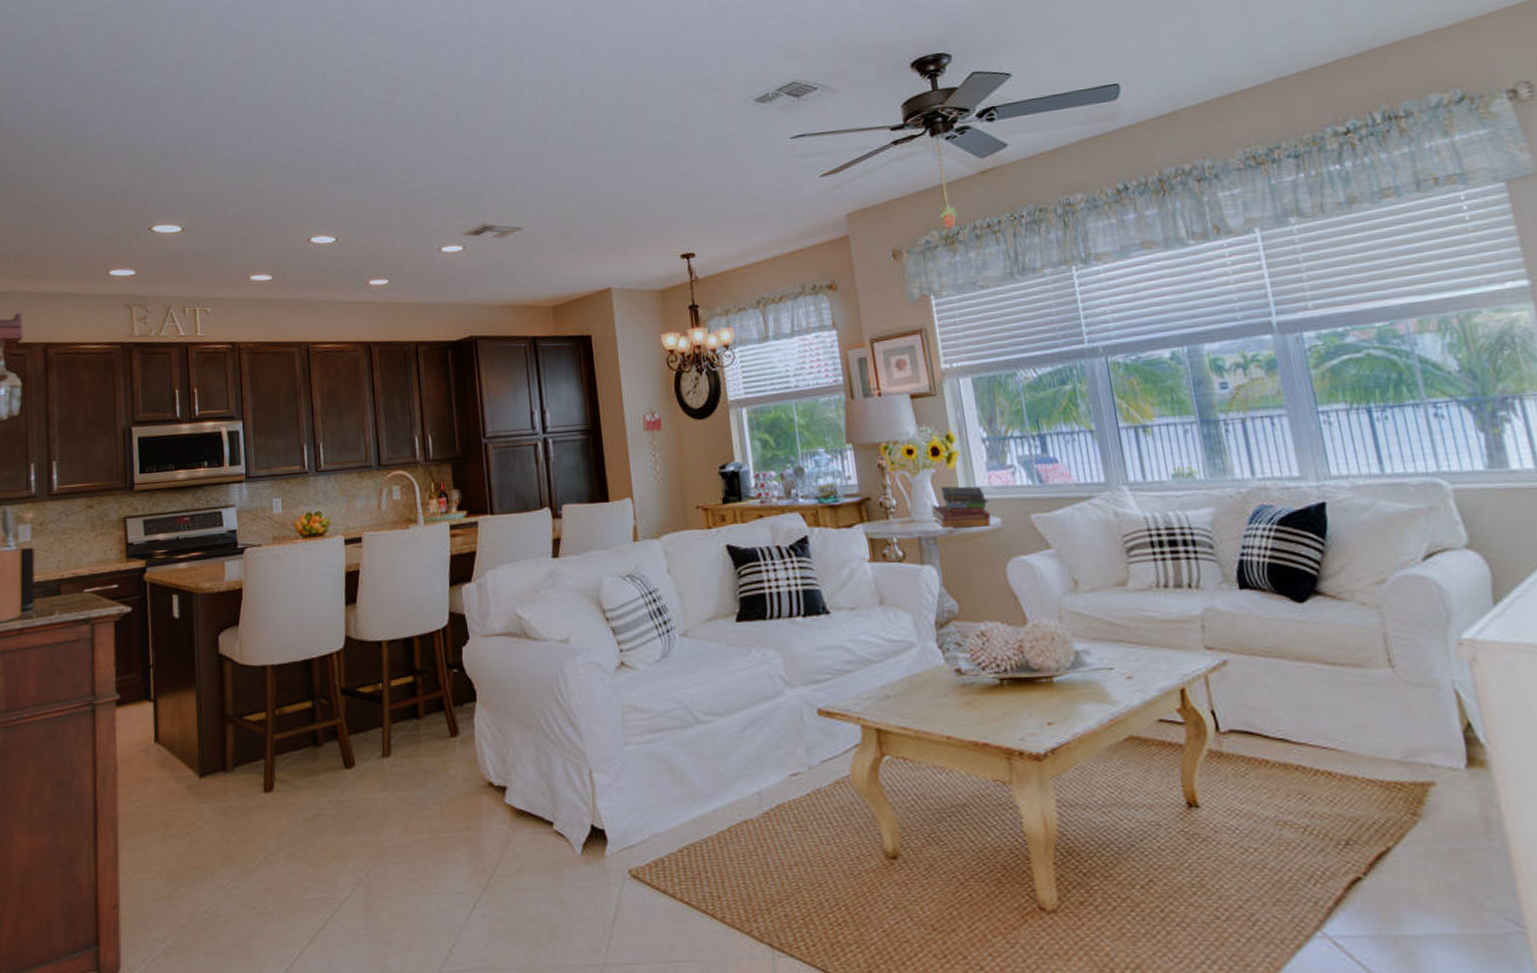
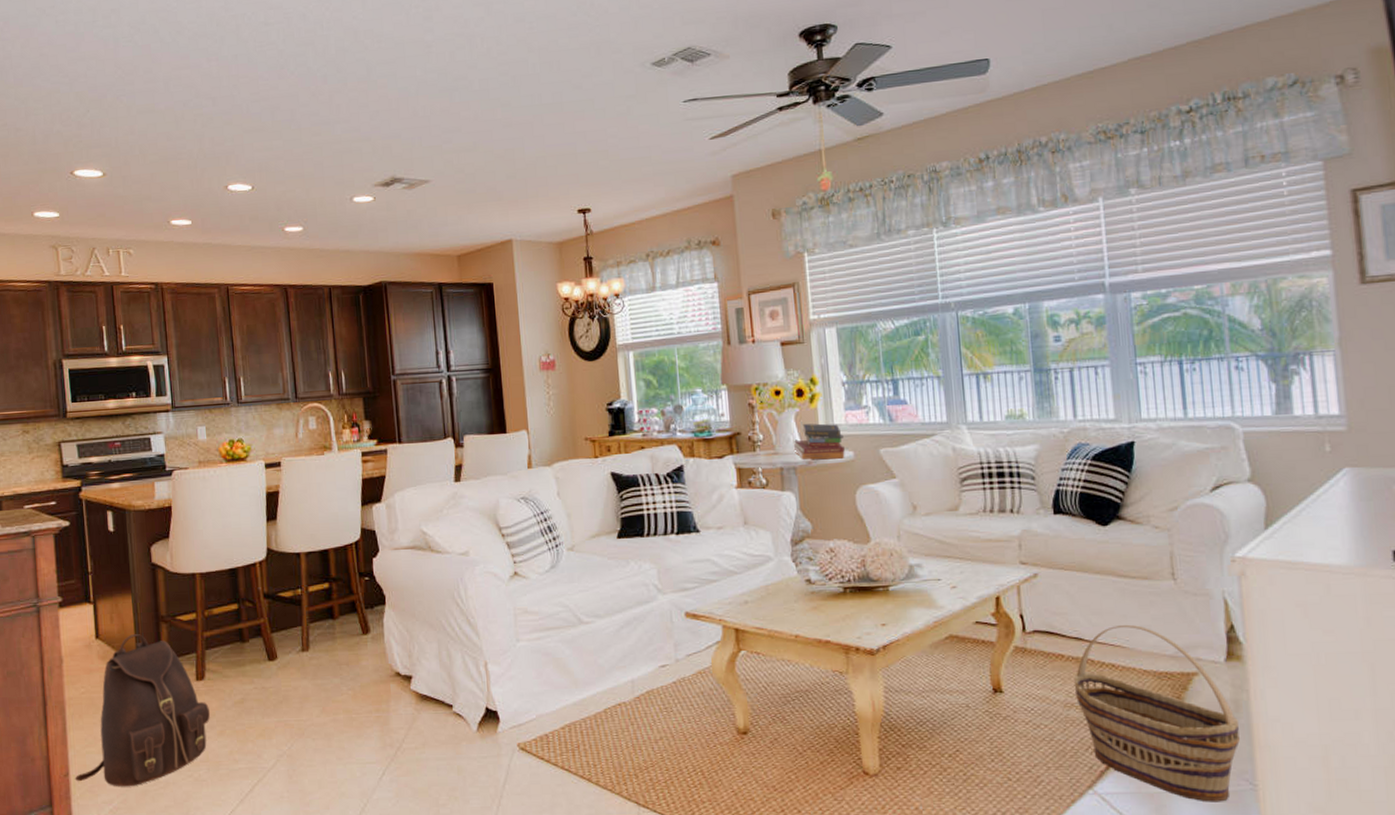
backpack: none [125,737,279,920] -> present [74,634,211,786]
basket: none [1282,722,1498,949] -> present [1073,624,1241,802]

